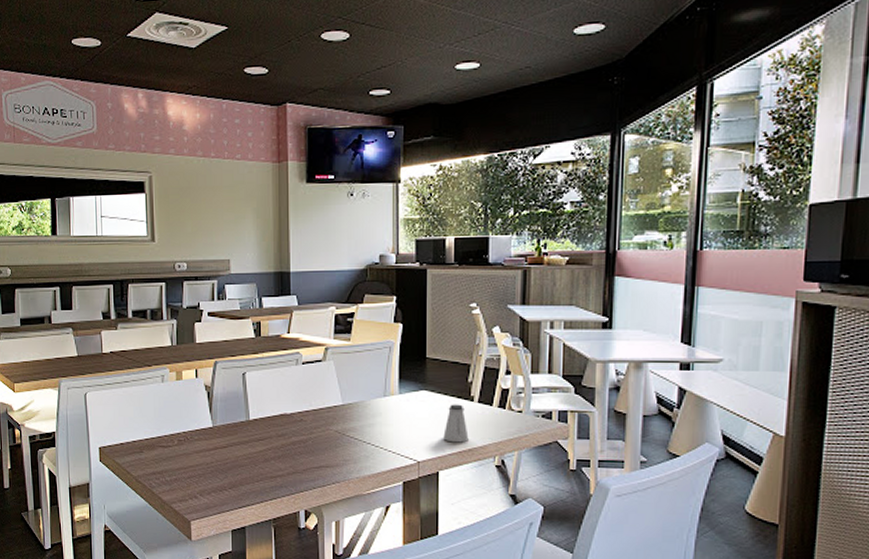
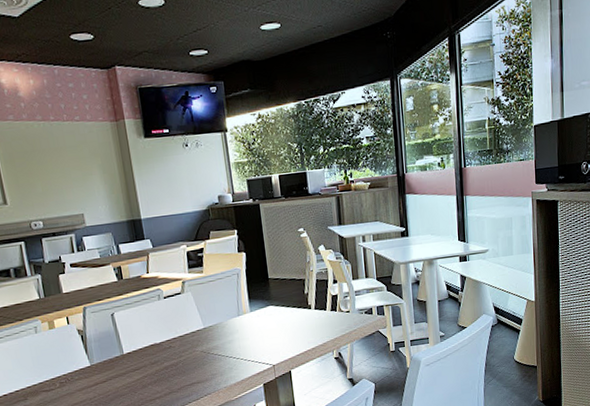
saltshaker: present [443,404,469,443] -> none [290,313,311,345]

